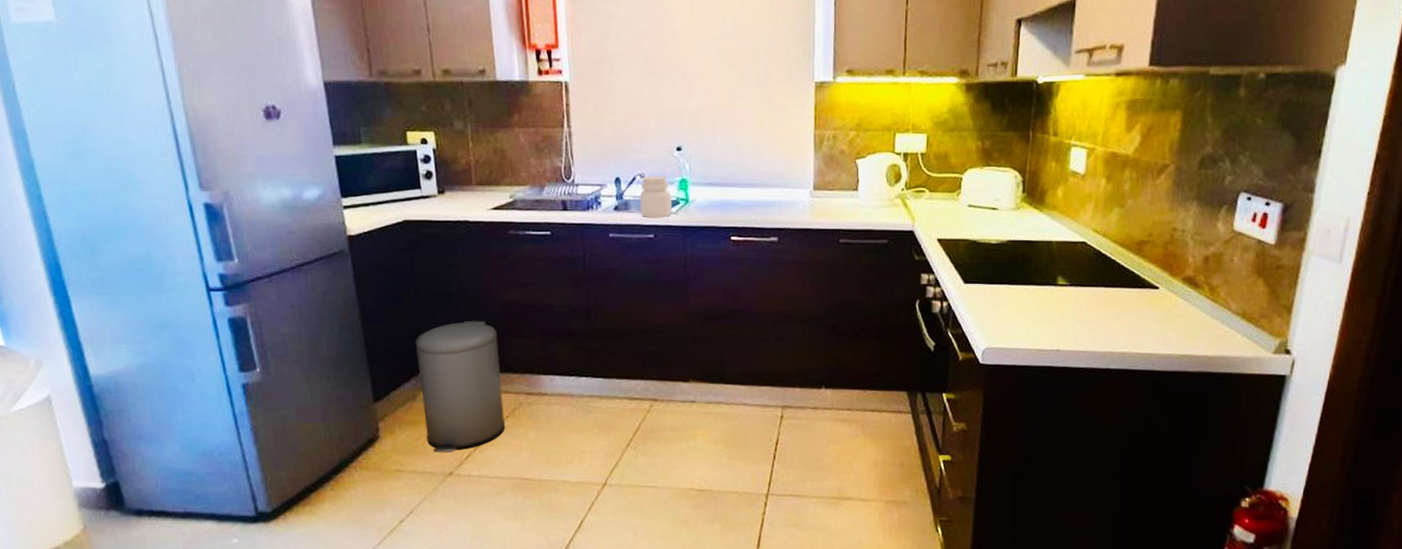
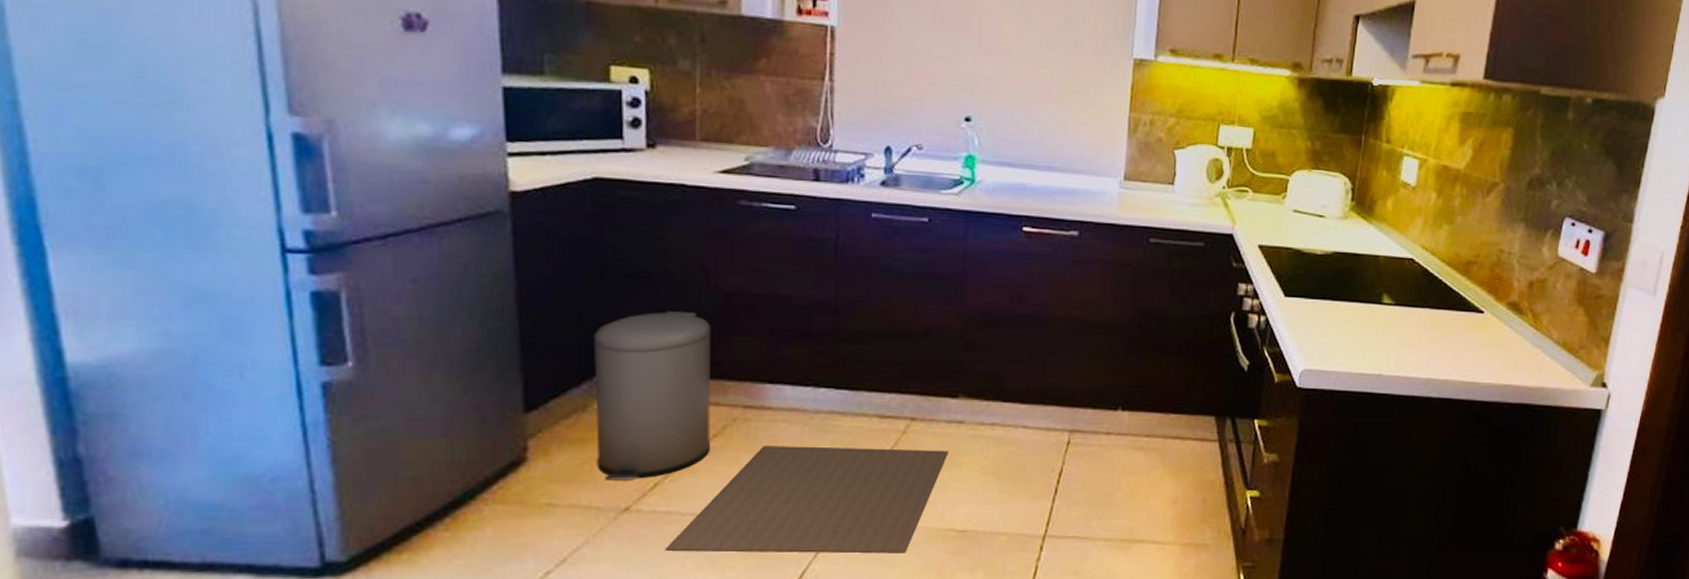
doormat: none [480,423,685,508] -> present [665,446,949,553]
jar: present [639,175,673,219] -> none [913,147,955,200]

